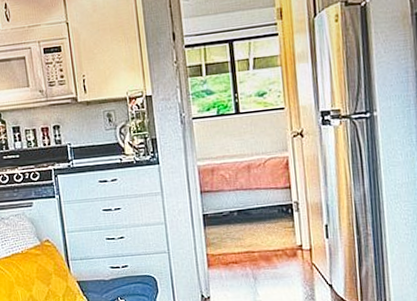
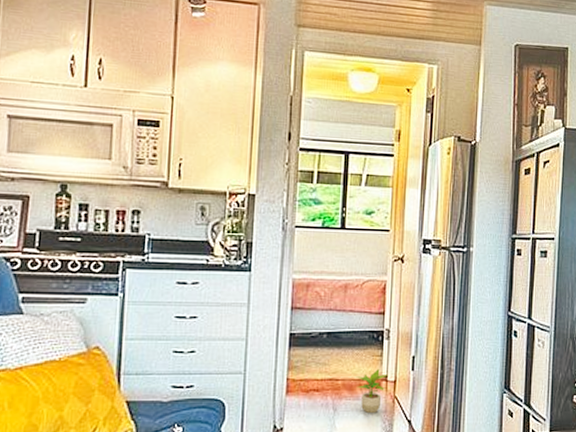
potted plant: none [271,240,302,281] -> present [356,369,388,414]

